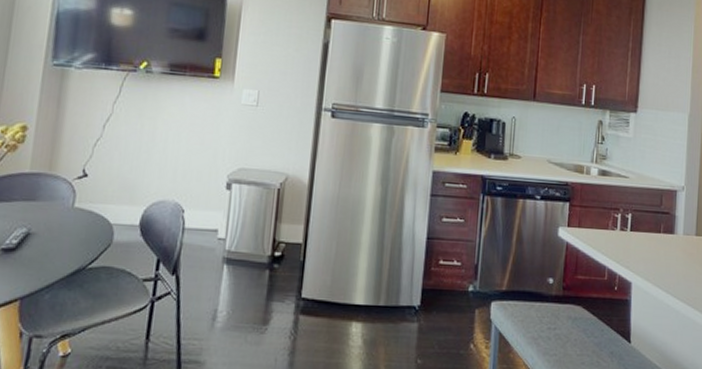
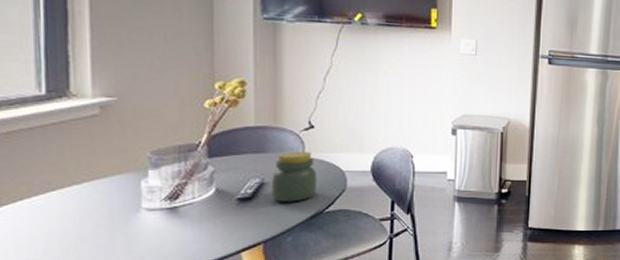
jar: none [36,200,85,256] -> present [272,151,317,202]

